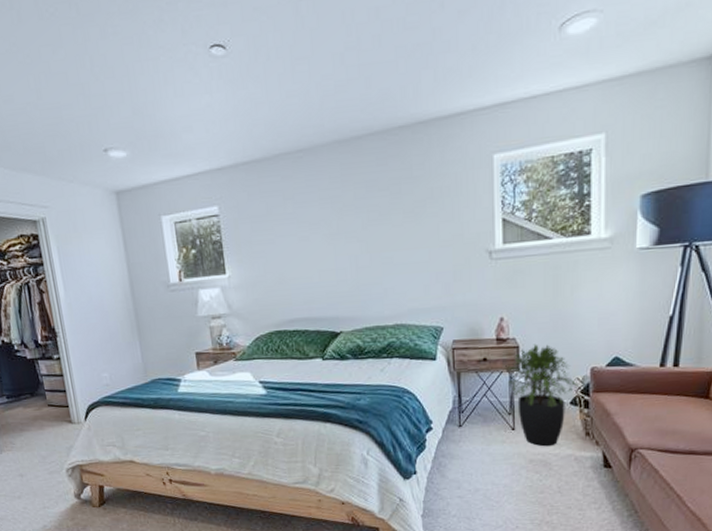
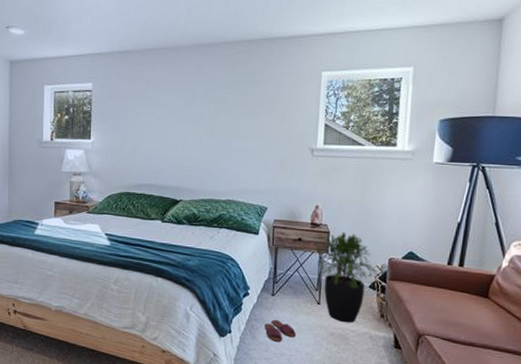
slippers: none [454,452,490,477] -> present [264,319,296,342]

